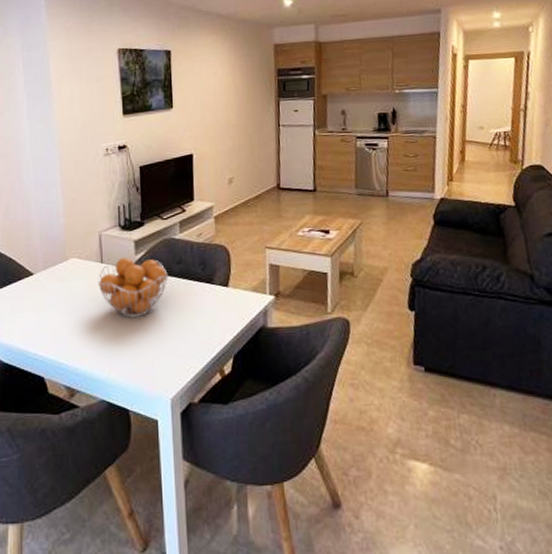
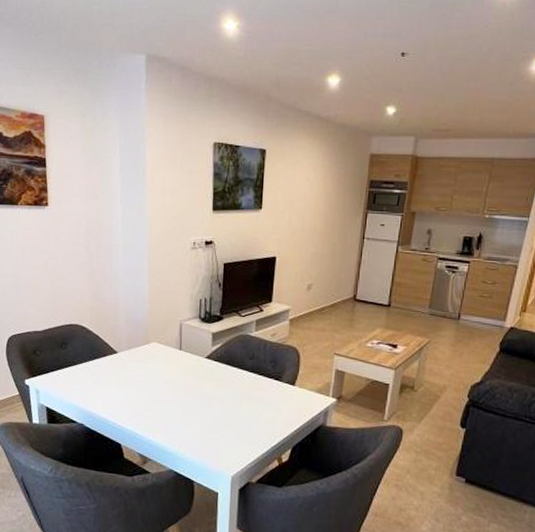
fruit basket: present [98,257,168,318] -> none [175,347,240,403]

